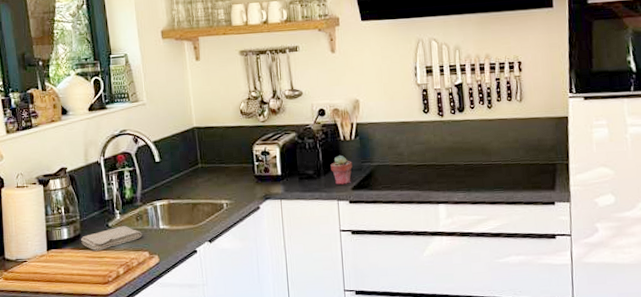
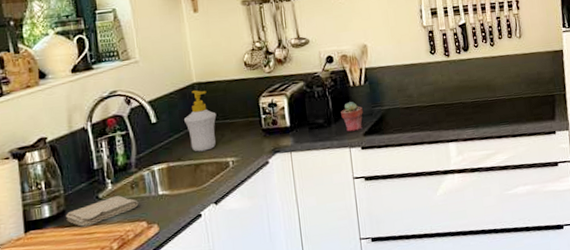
soap bottle: none [184,133,213,192] -> present [184,90,217,152]

